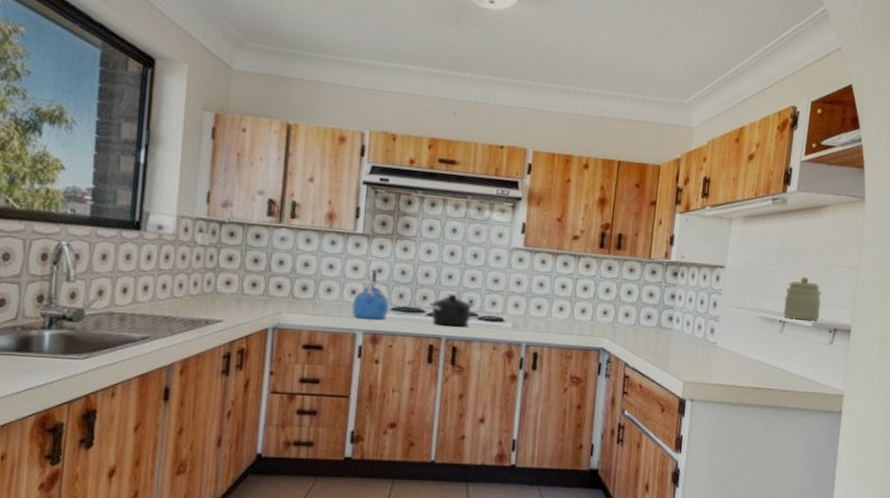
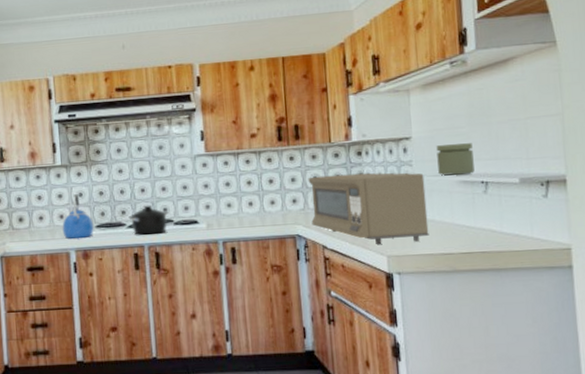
microwave: none [618,291,731,371] -> present [308,172,429,244]
jar: none [744,279,778,311] -> present [436,143,475,176]
jar: present [783,276,822,321] -> none [482,133,526,178]

